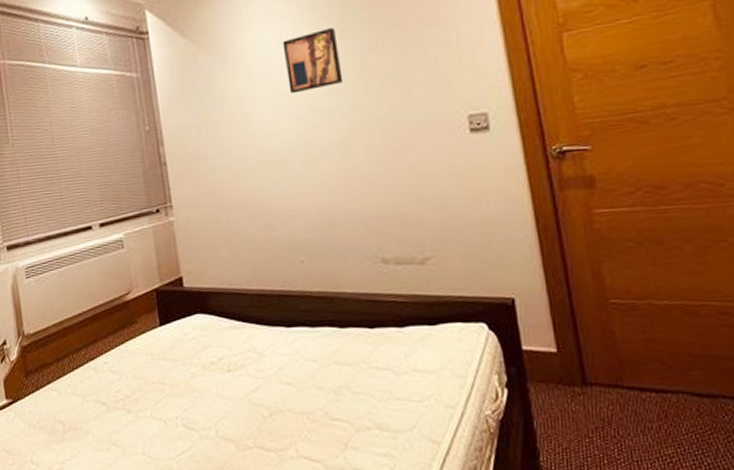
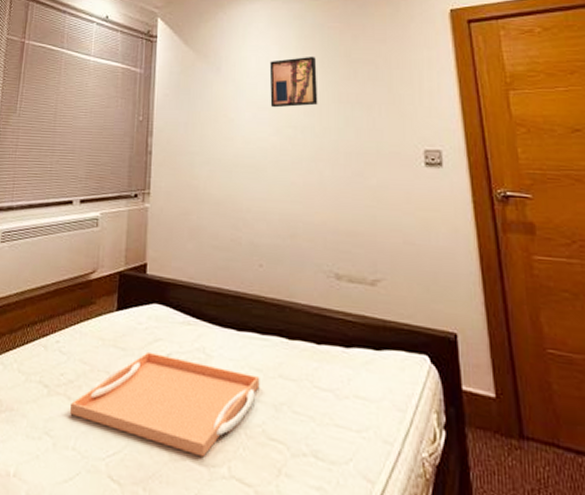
serving tray: none [132,359,316,444] -> present [70,351,260,457]

